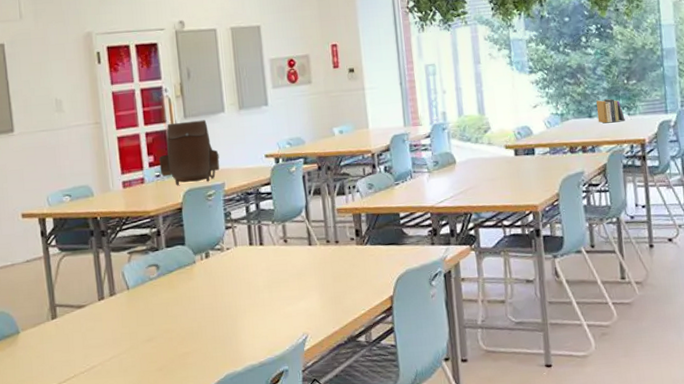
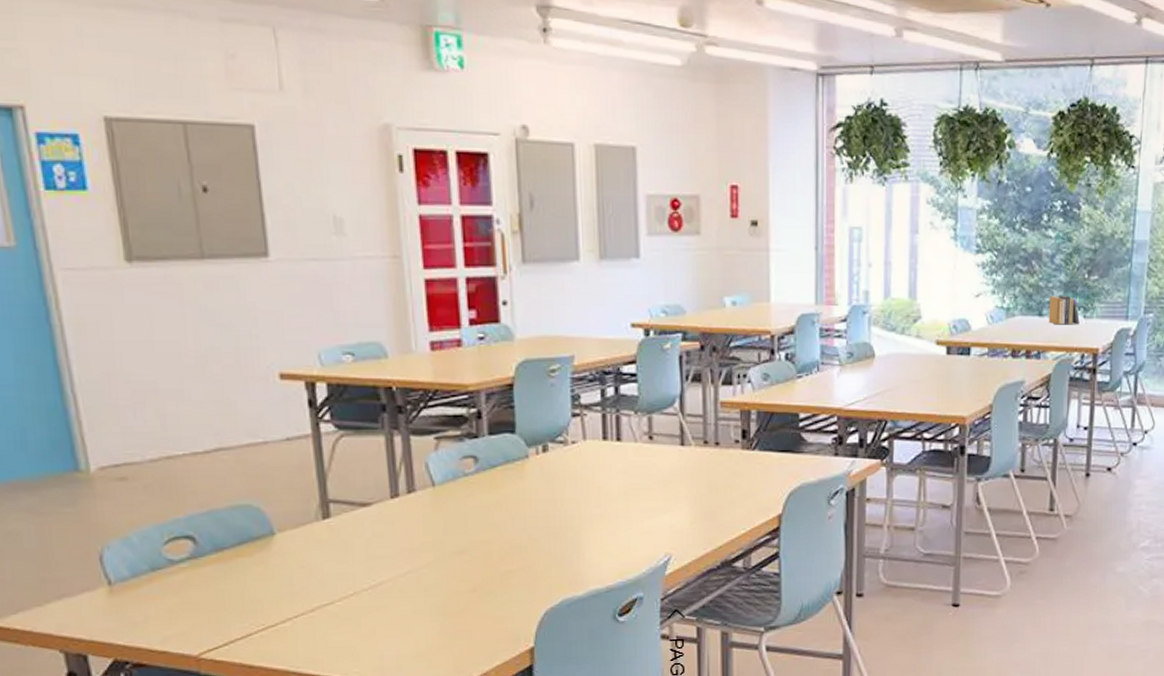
backpack: present [159,120,220,185] -> none [484,268,569,353]

